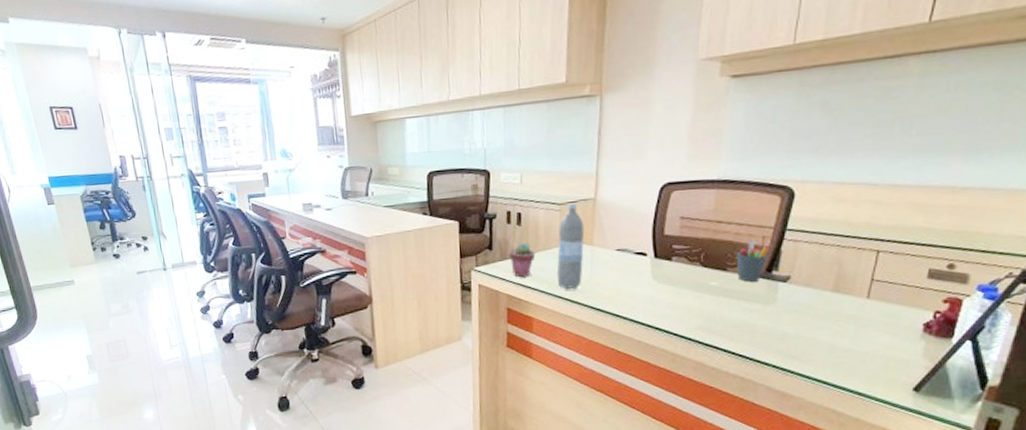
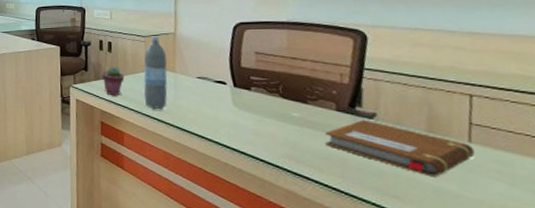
pen holder: present [736,239,771,282] -> none [315,76,350,116]
notebook: none [737,283,870,335] -> present [324,119,474,177]

